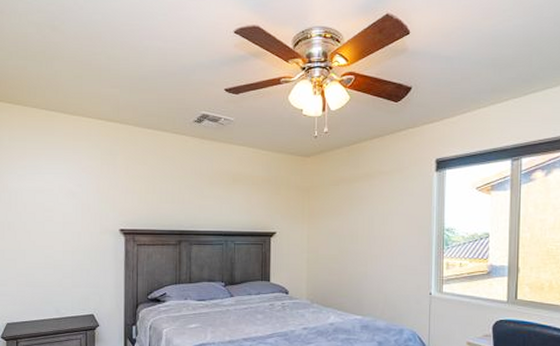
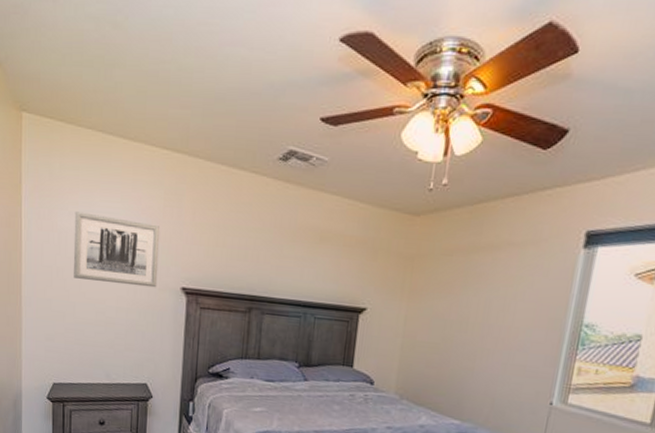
wall art: none [23,174,99,232] -> present [73,211,161,288]

